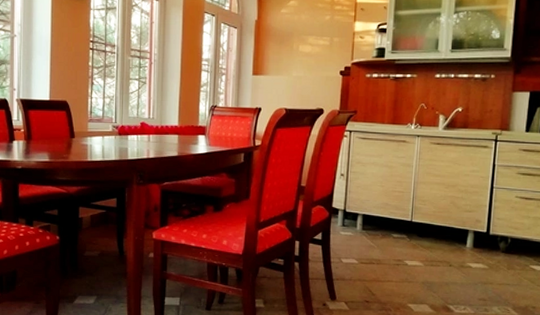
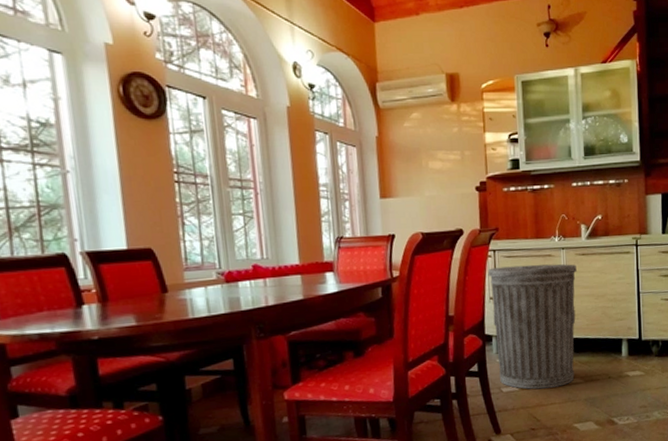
trash can: none [340,147,431,266] -> present [488,264,578,389]

